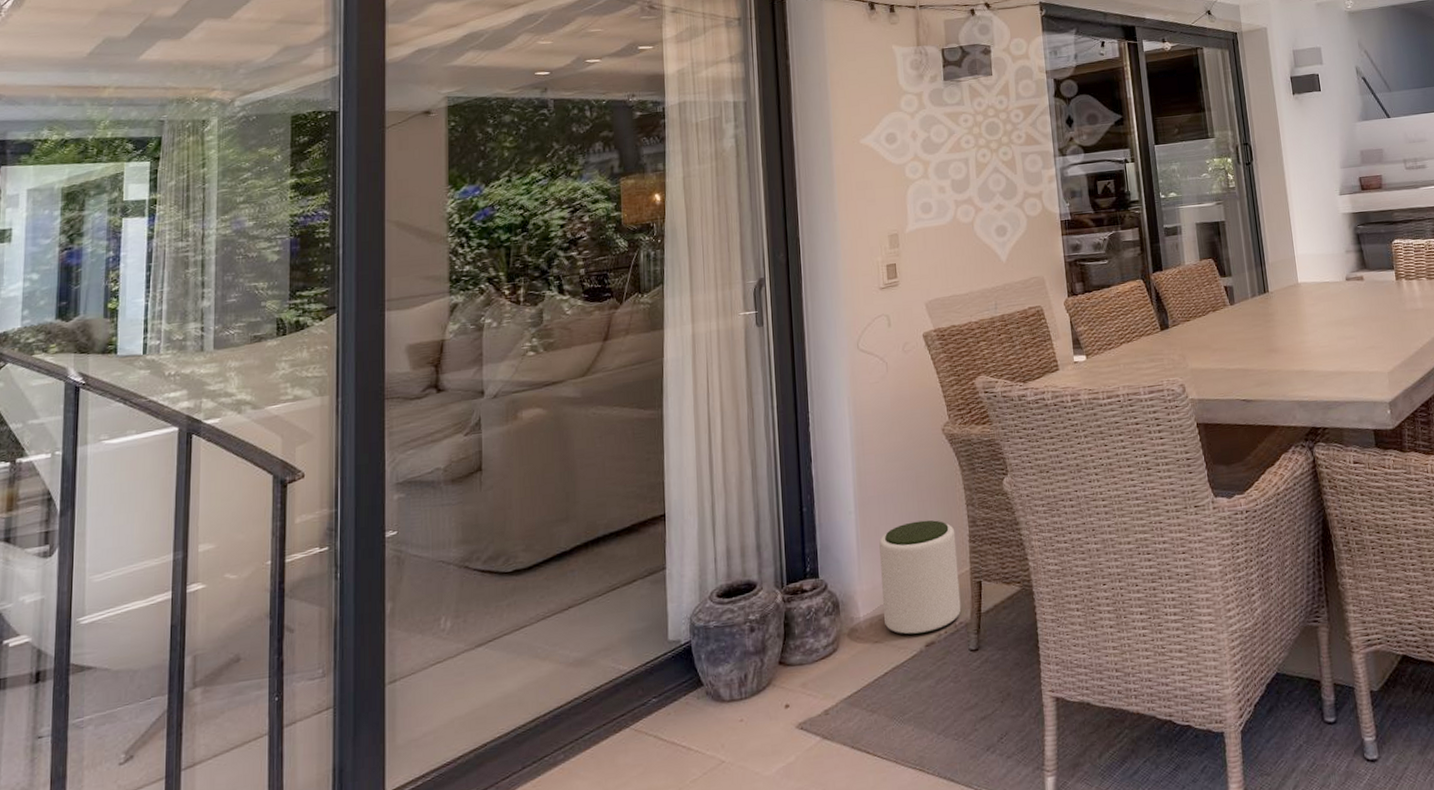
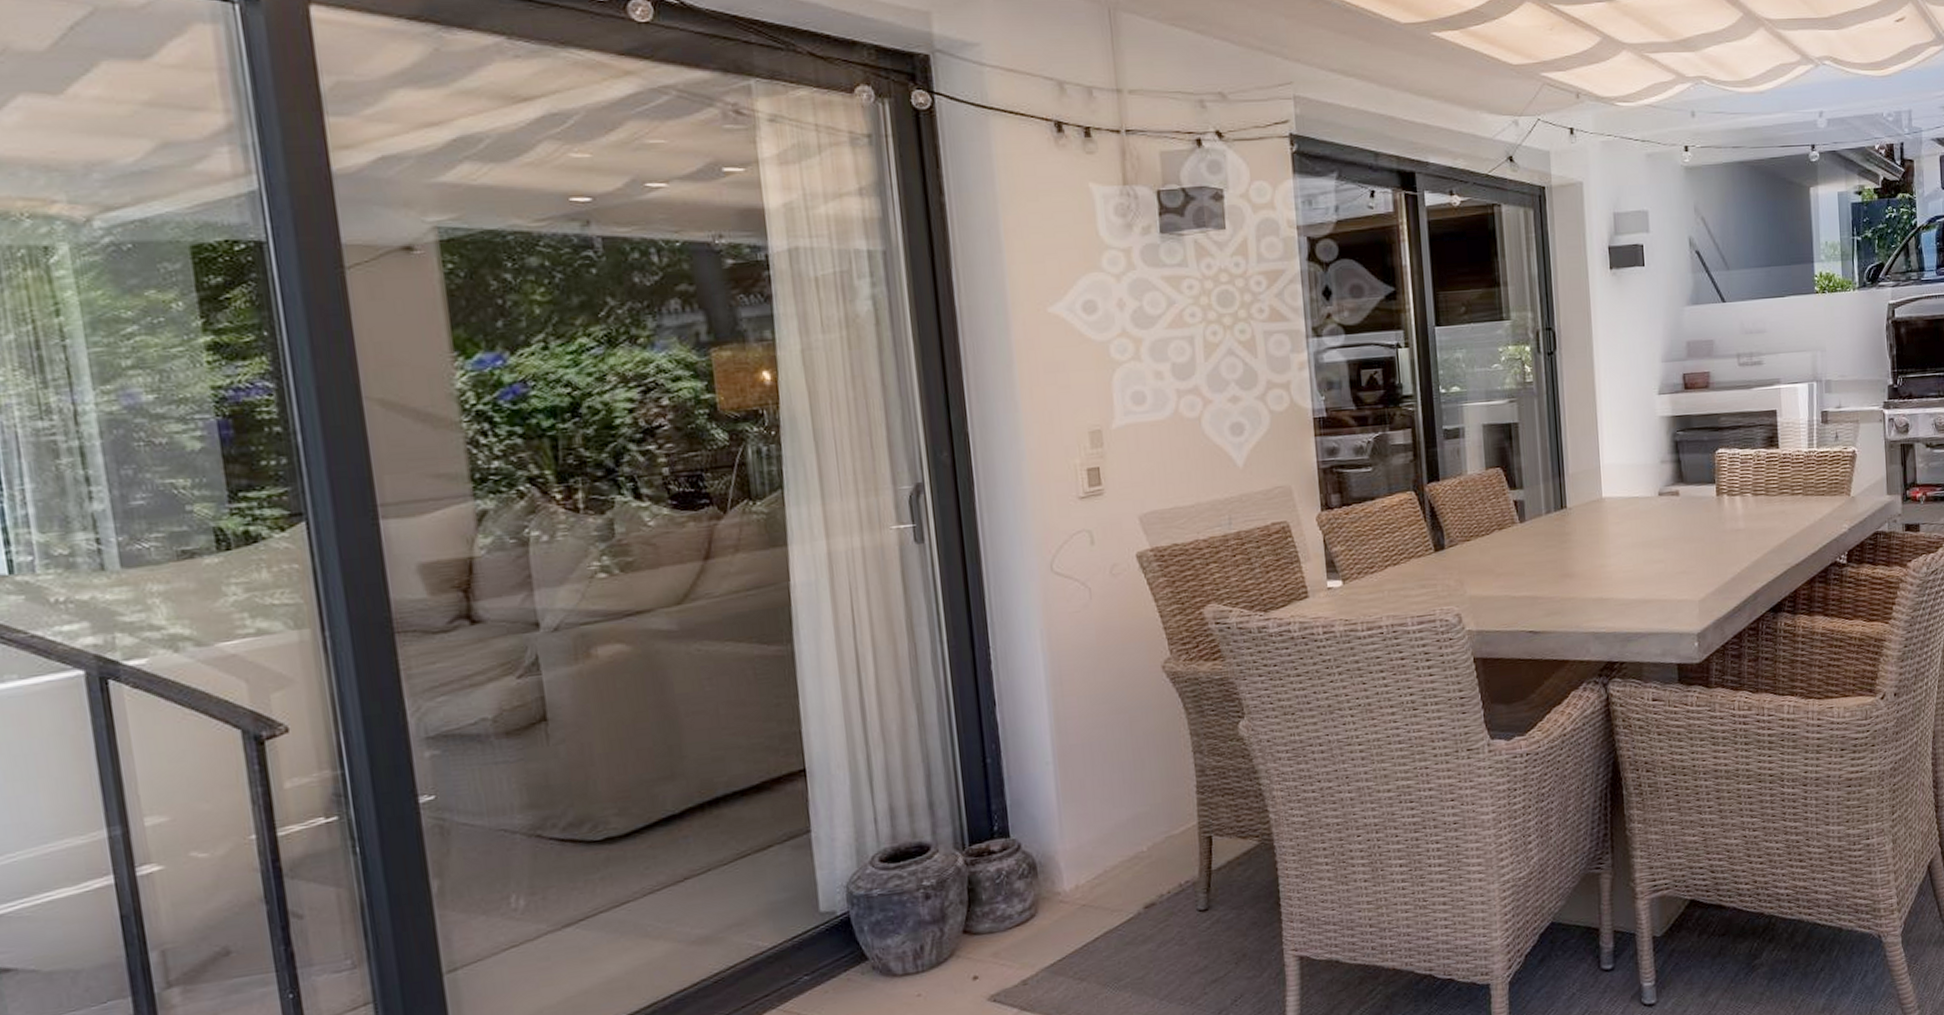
plant pot: present [879,520,961,635] -> none [1085,770,1188,897]

